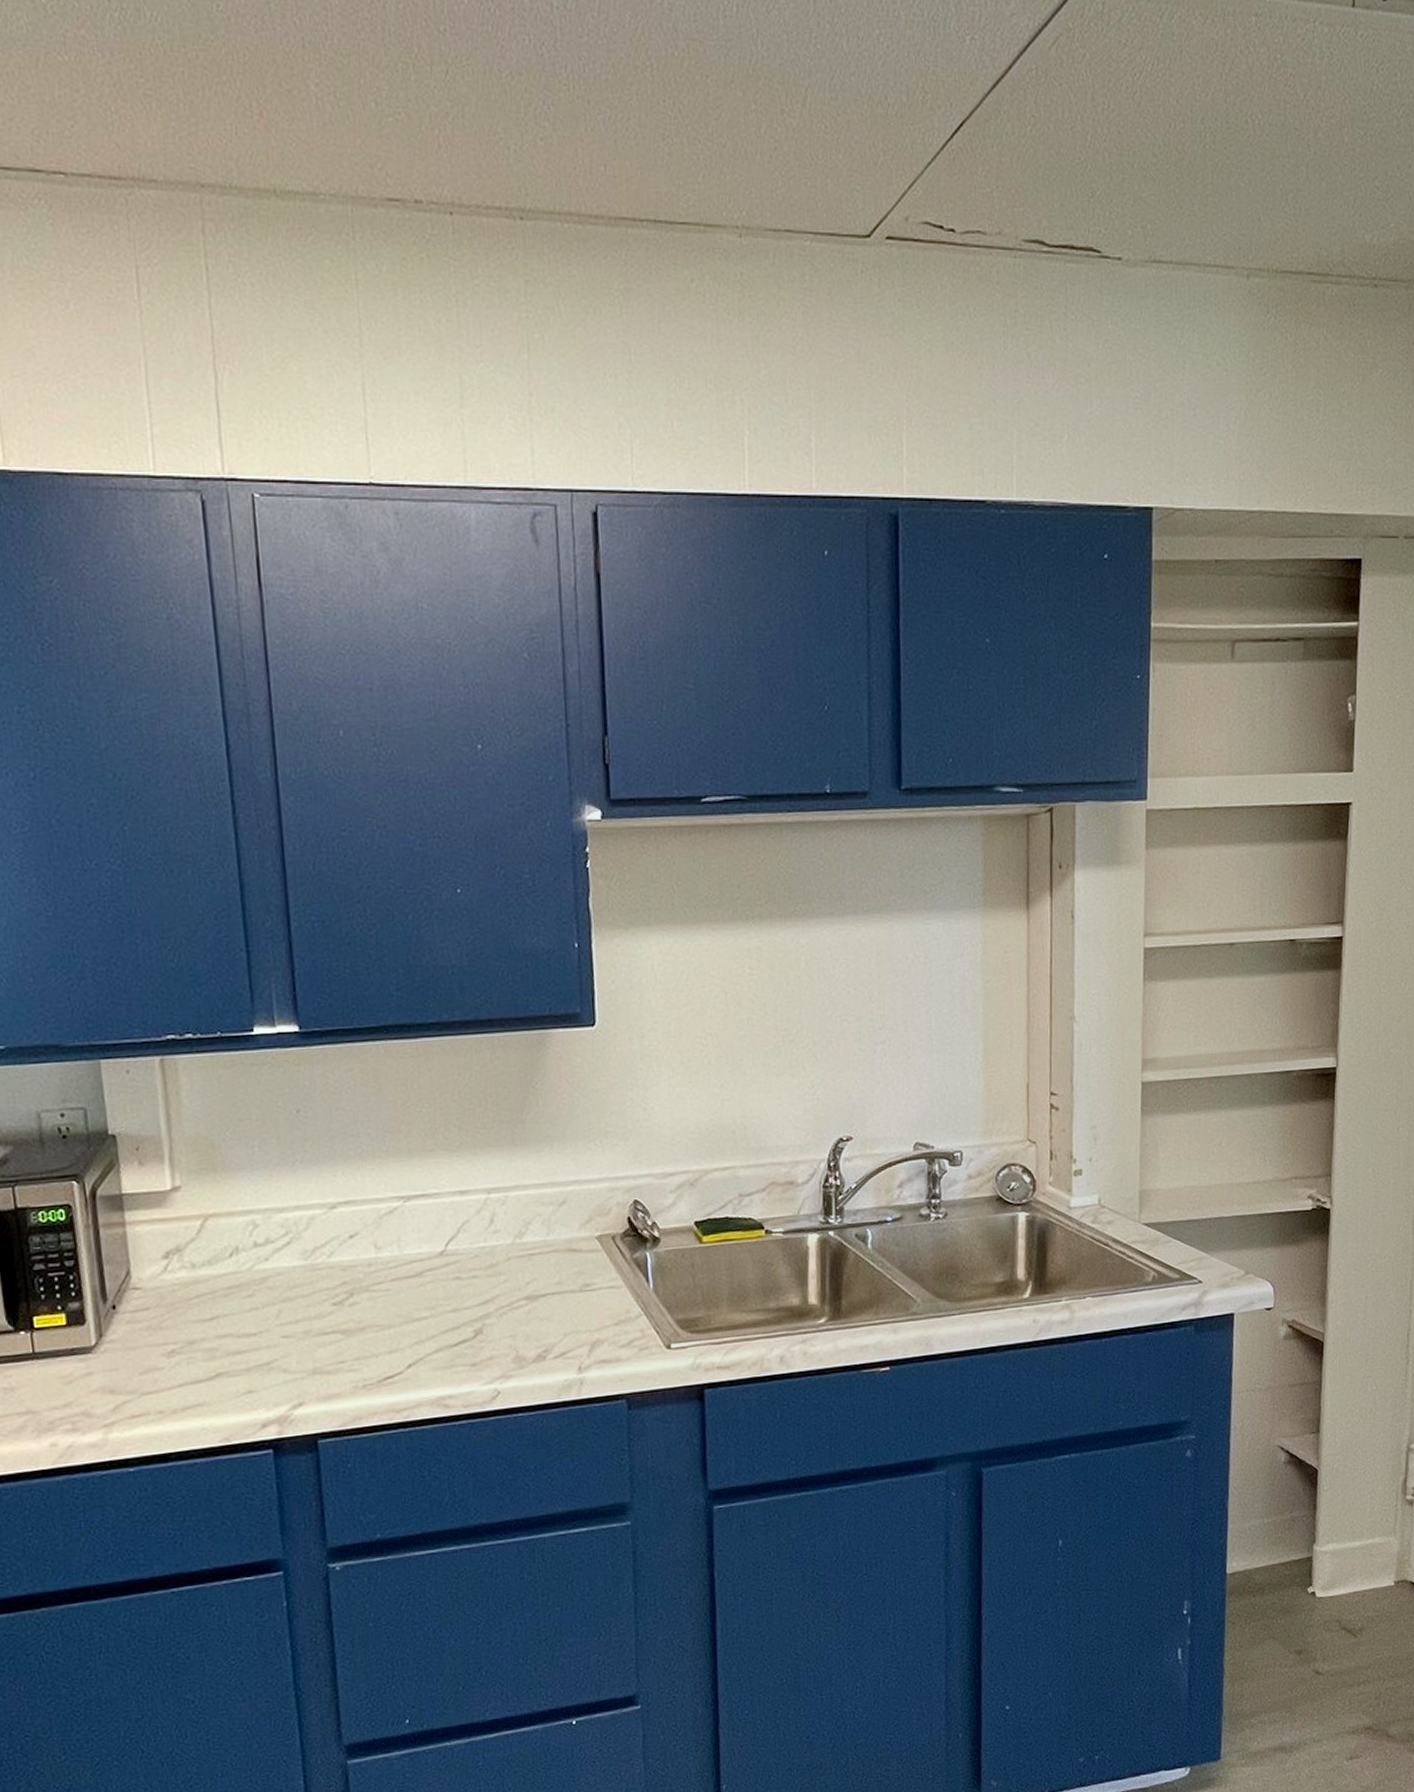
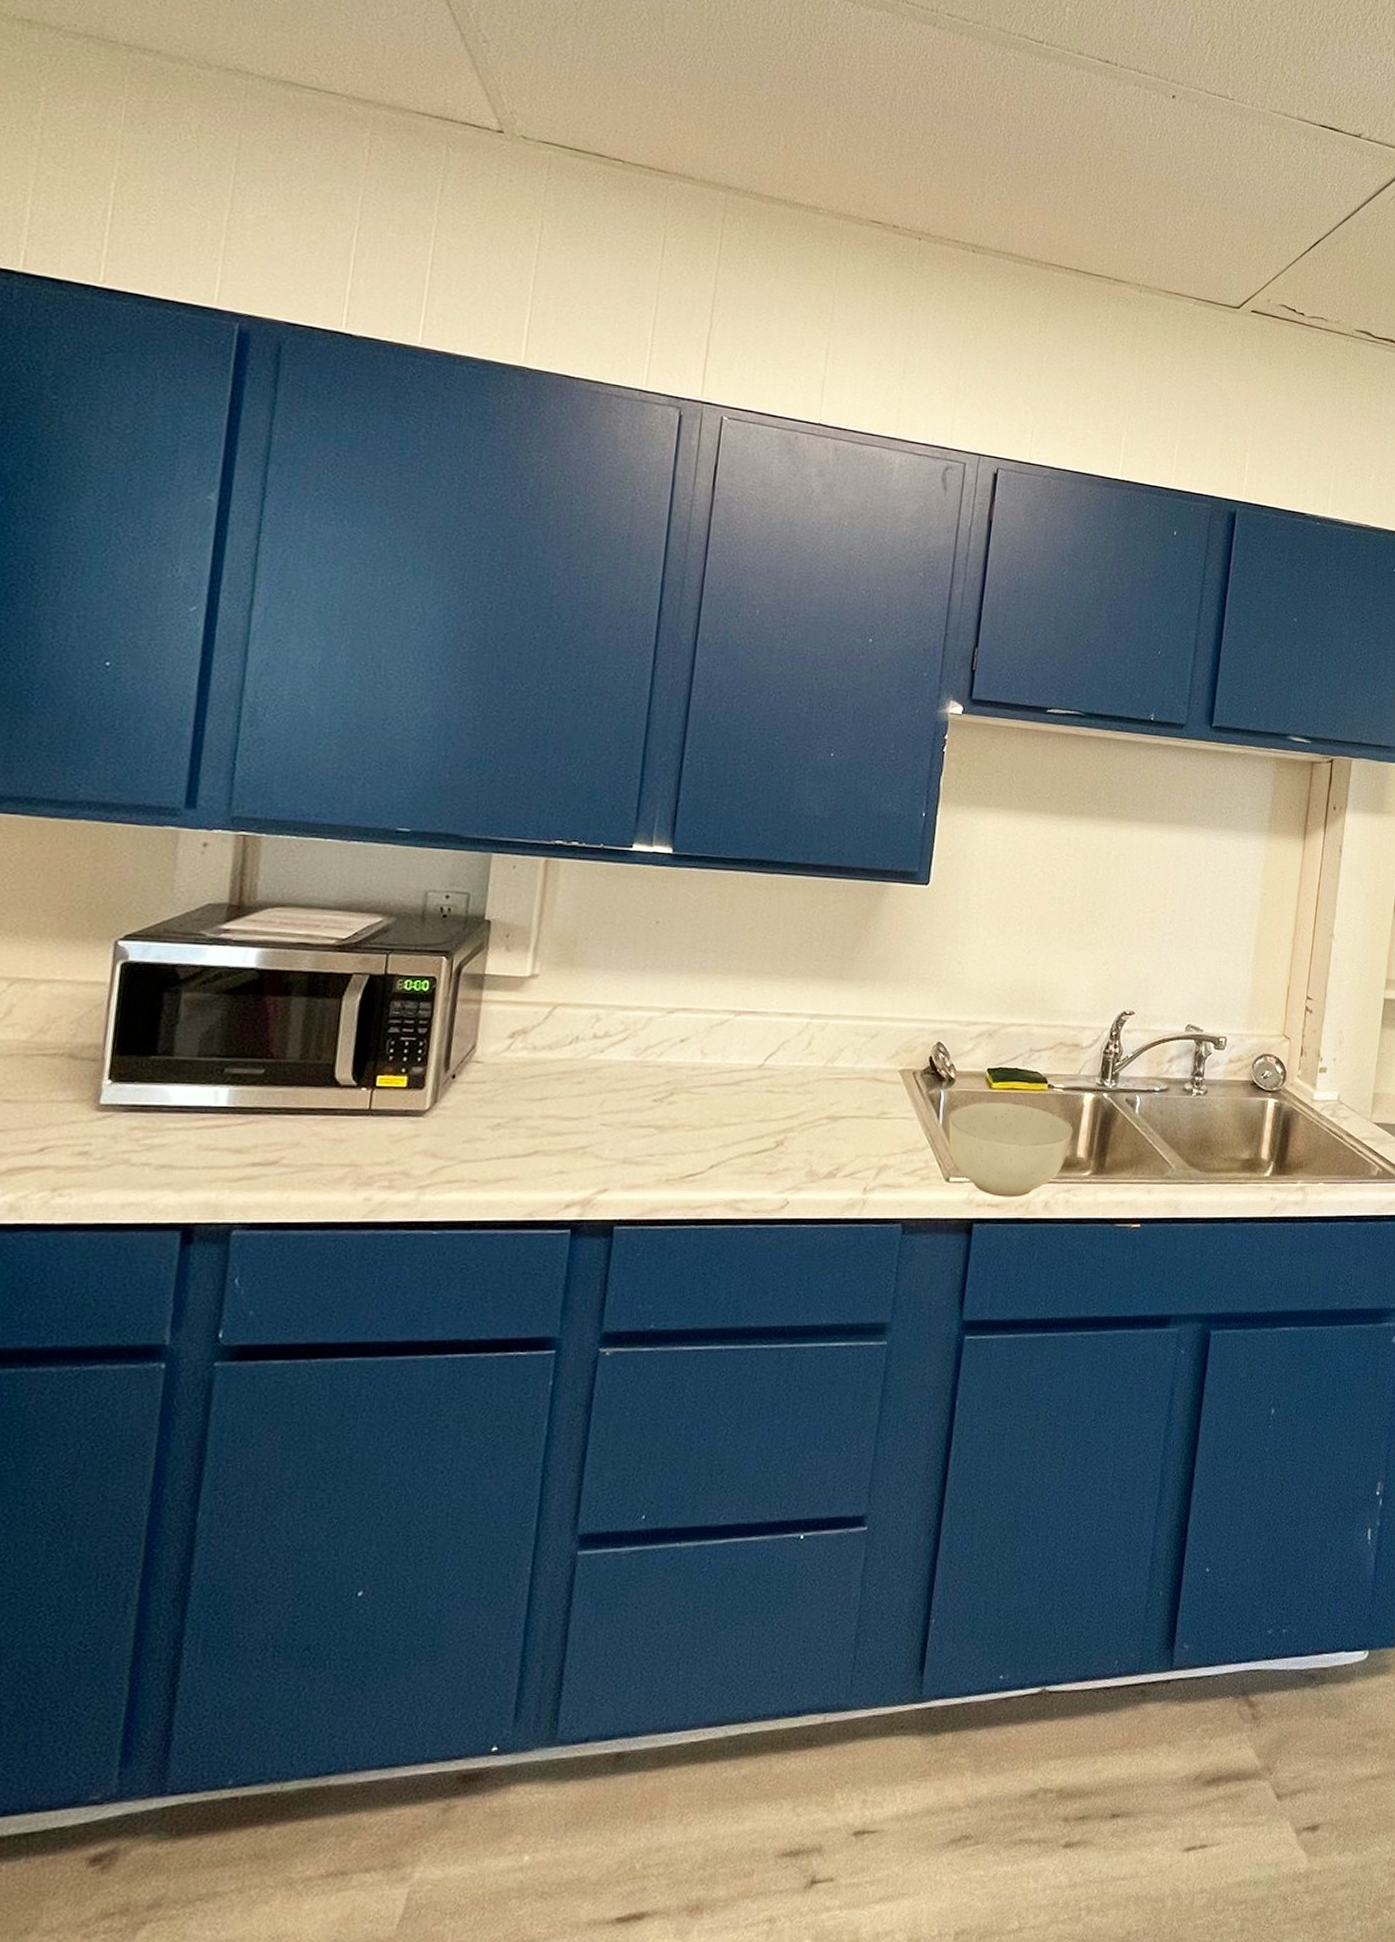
bowl: none [659,1254,801,1358] -> present [948,1100,1073,1198]

